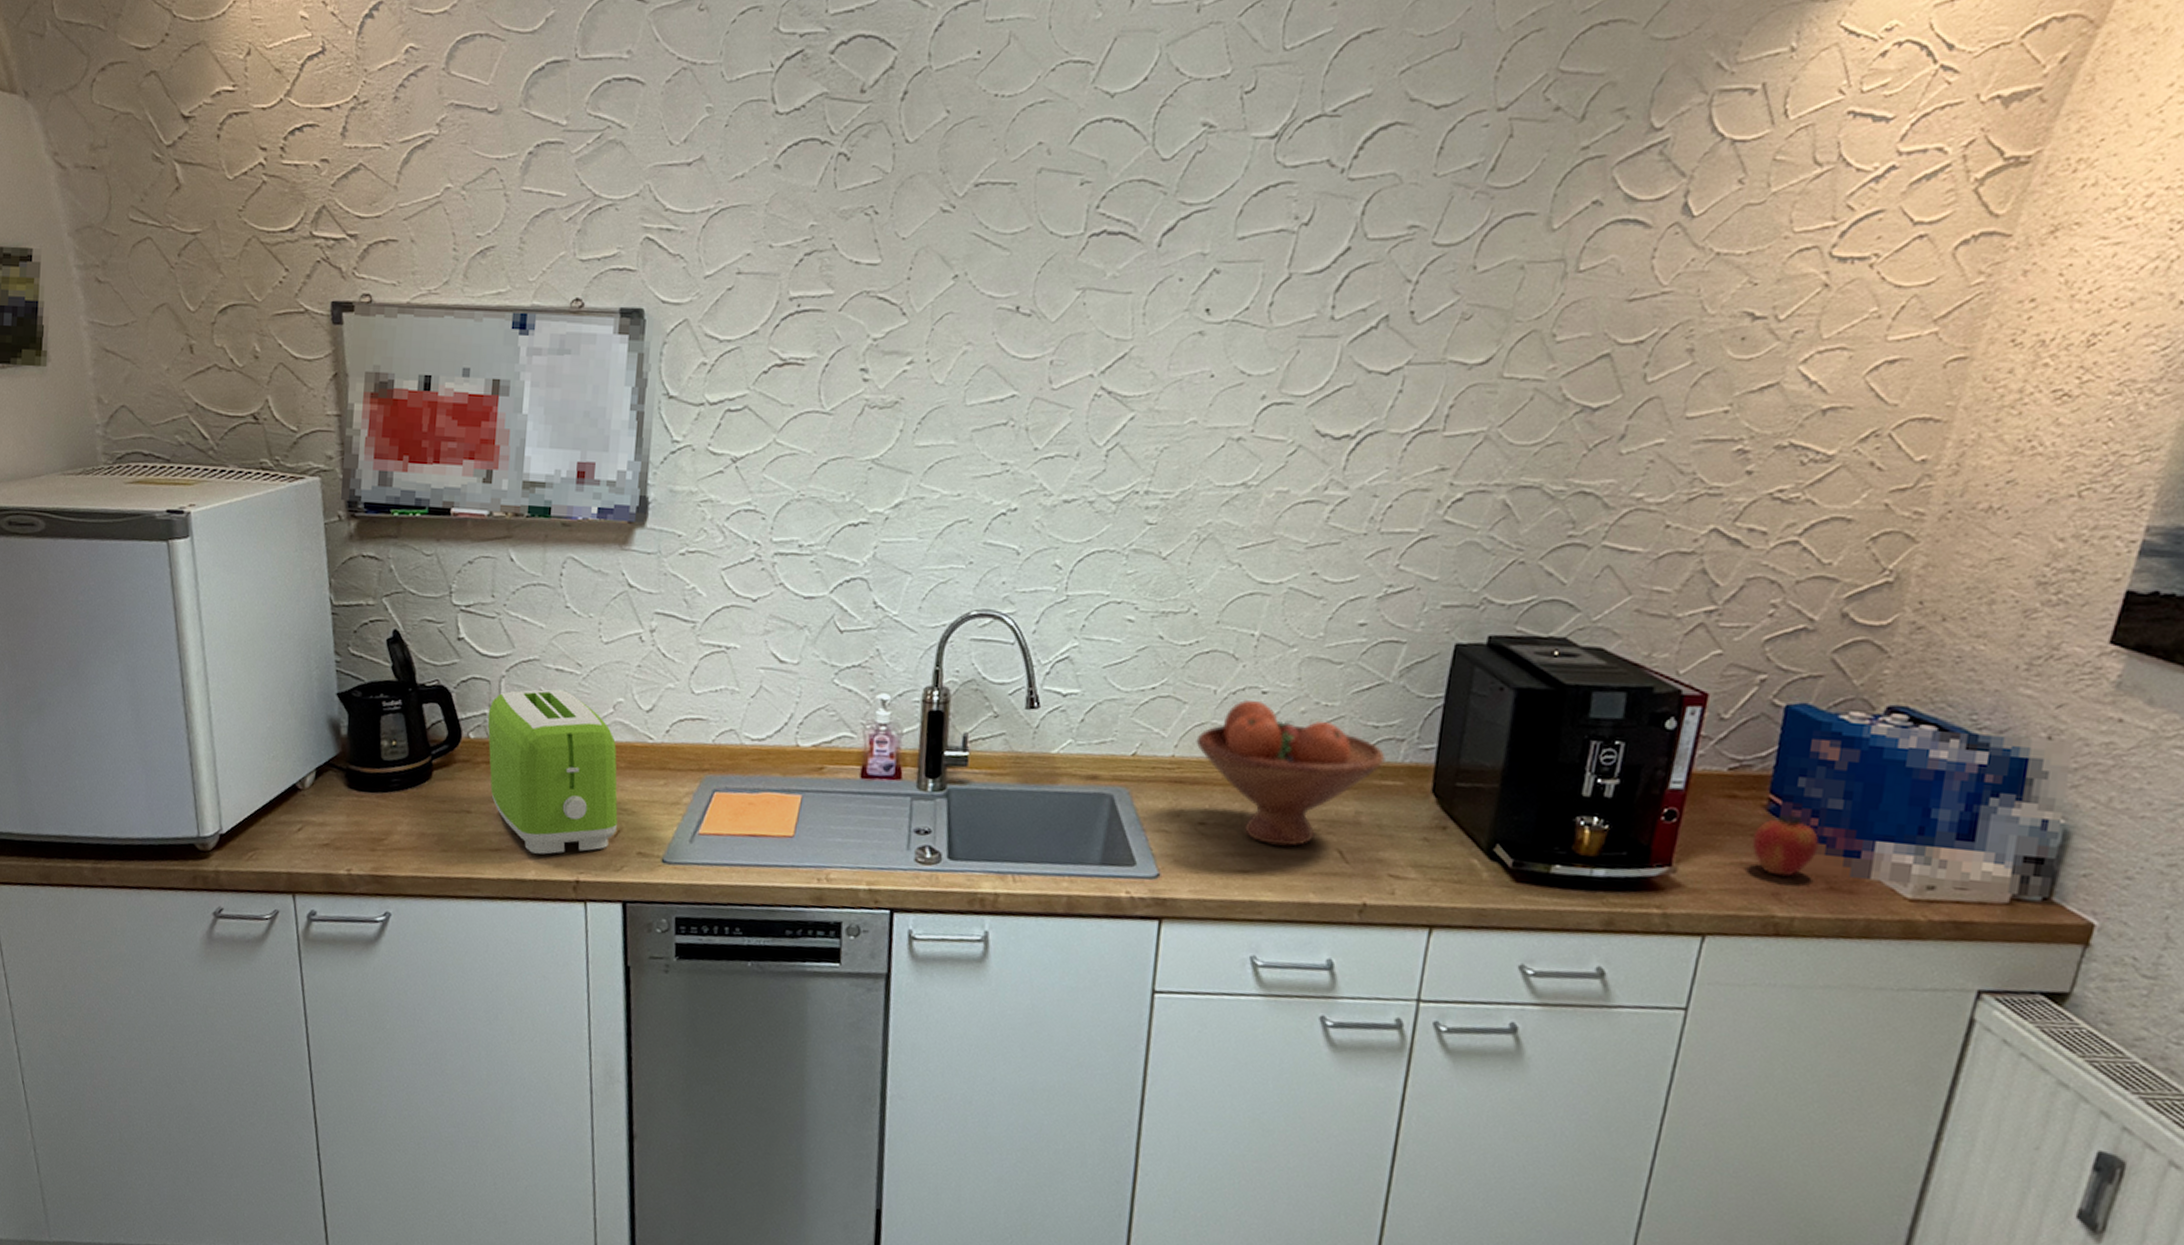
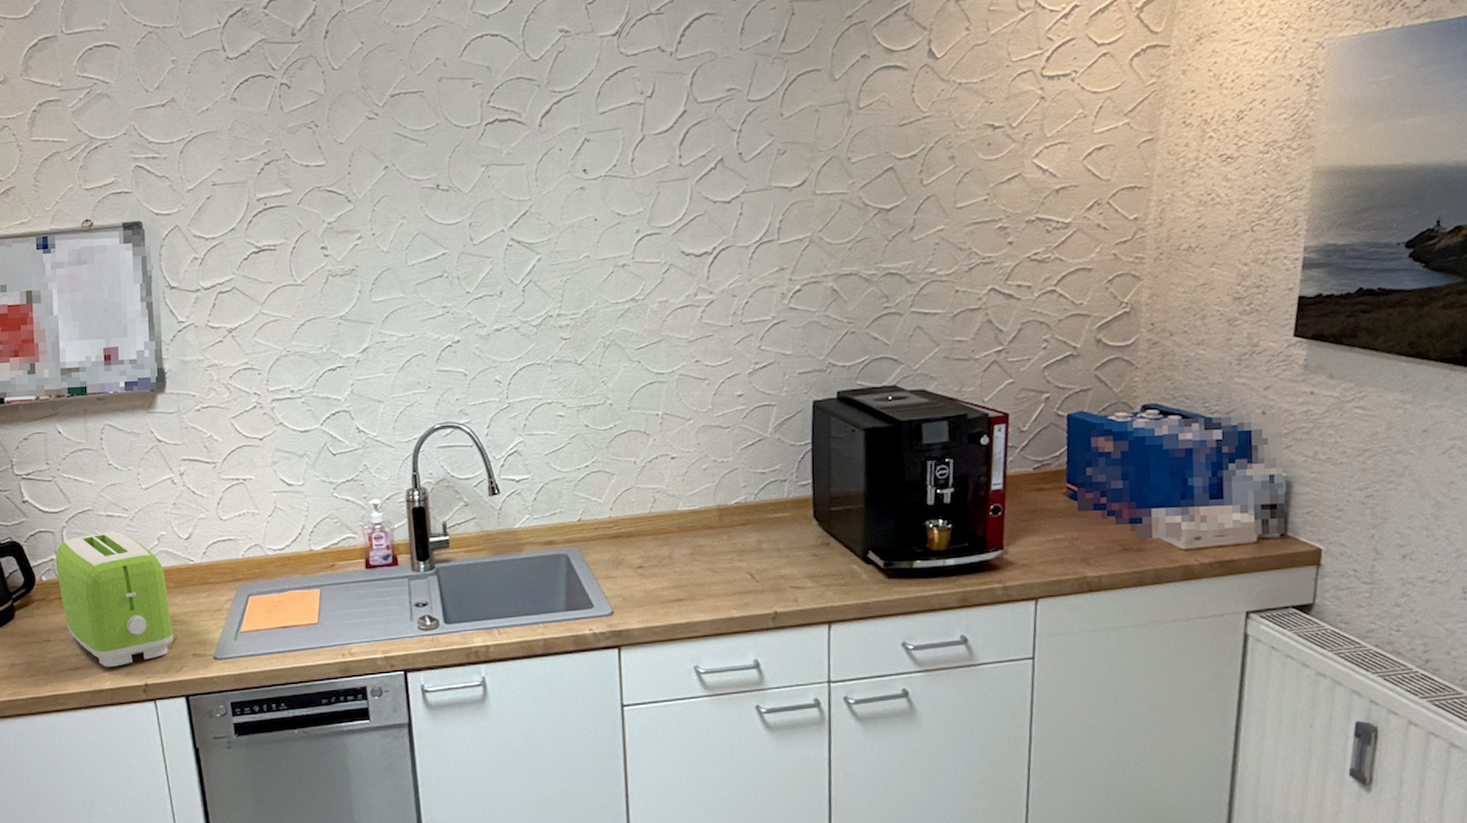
fruit bowl: present [1196,699,1386,847] -> none [626,464,774,576]
apple: present [1752,810,1820,877] -> none [1060,494,1110,546]

